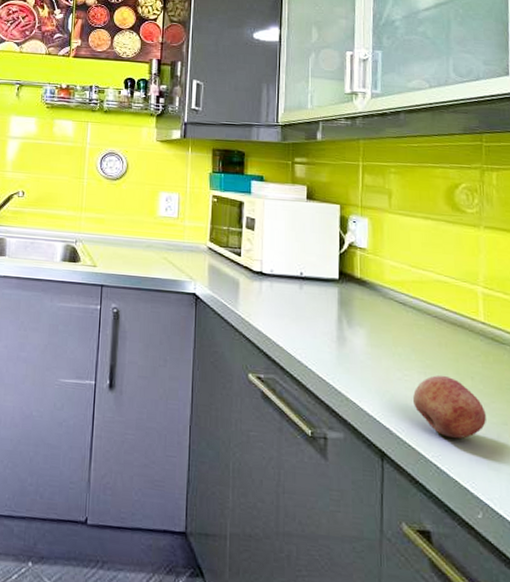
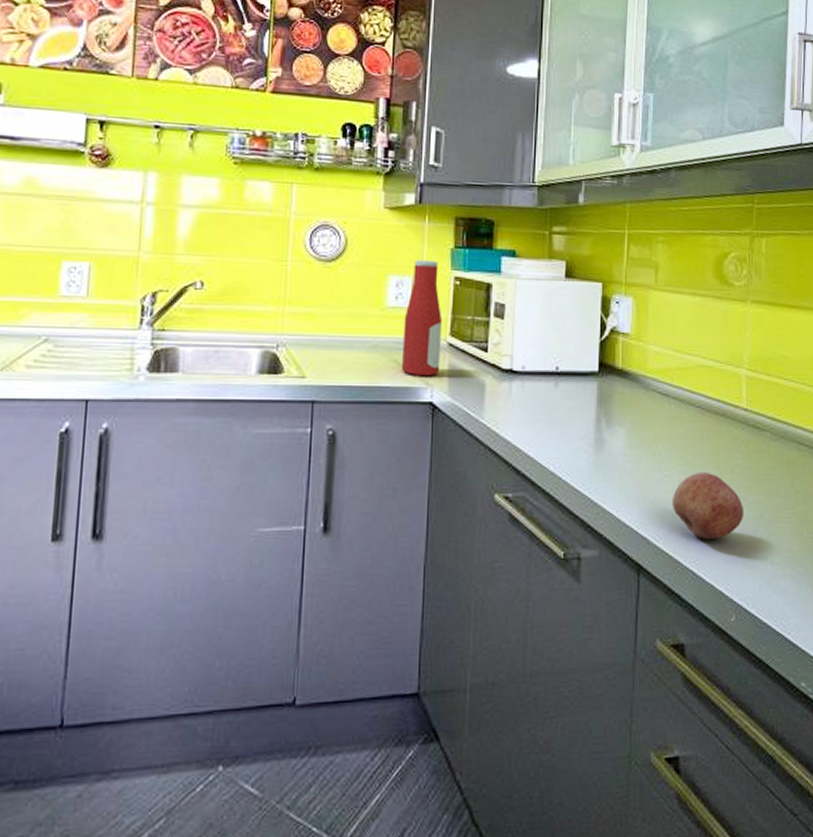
bottle: none [171,181,204,272] -> present [402,259,443,376]

